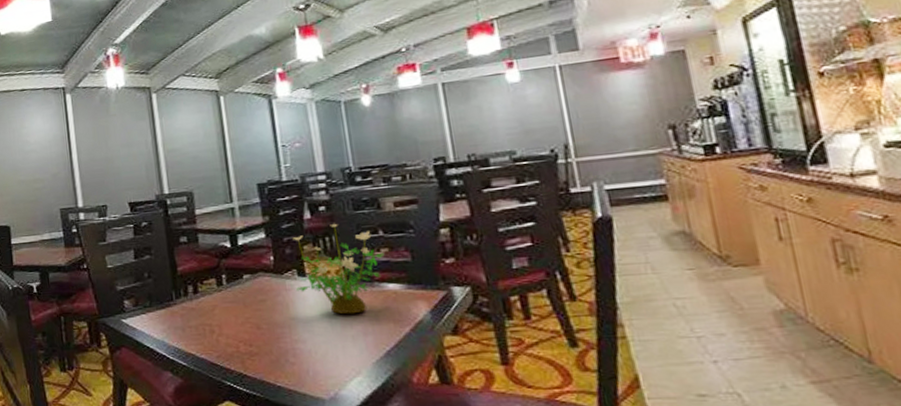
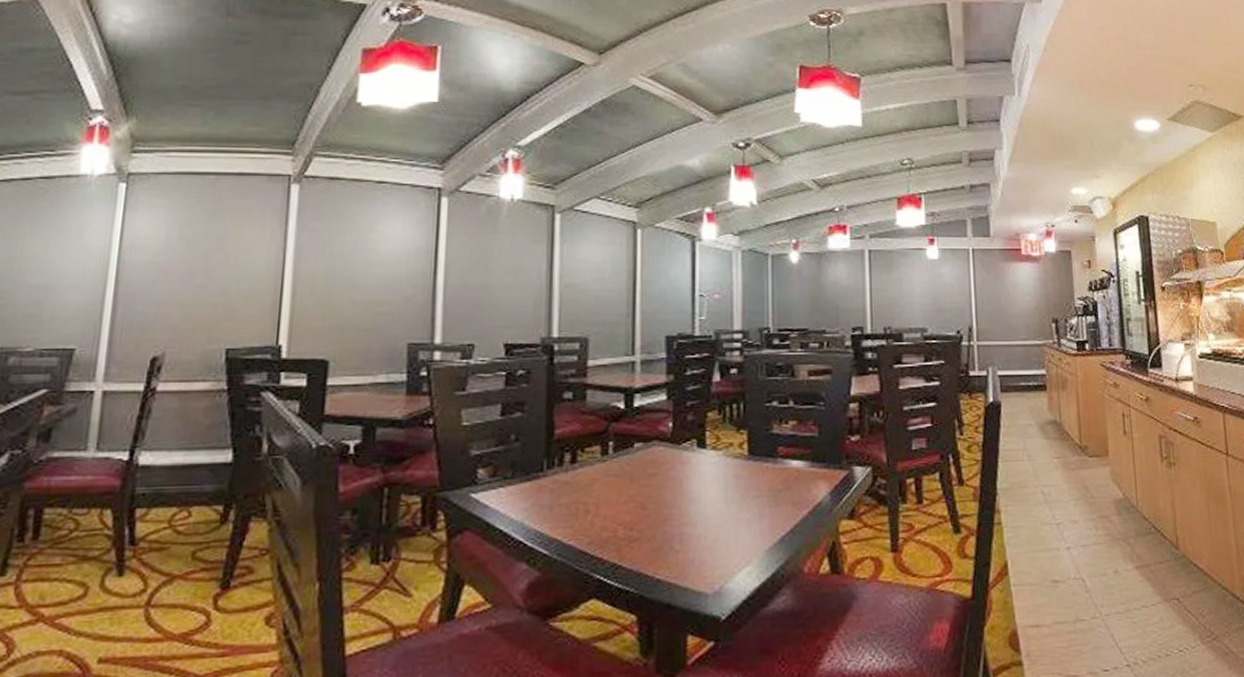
potted plant: present [292,223,385,314] -> none [693,389,792,494]

